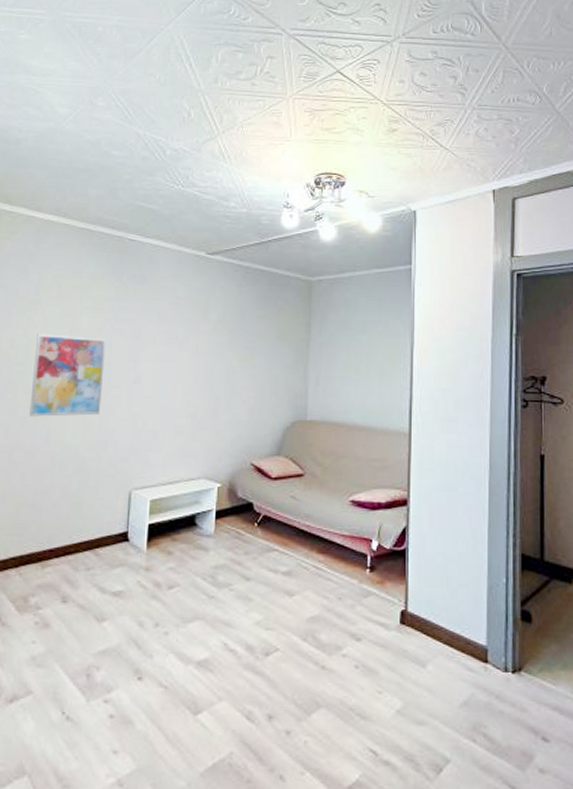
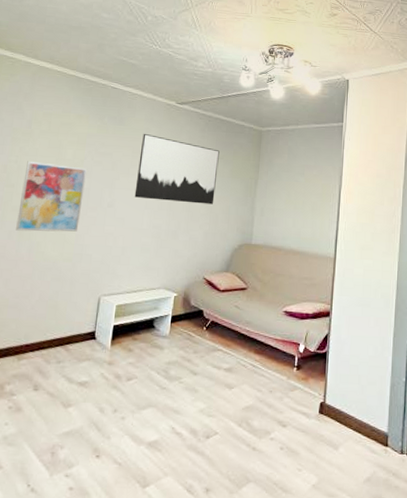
wall art: none [163,292,262,374] -> present [134,133,220,204]

